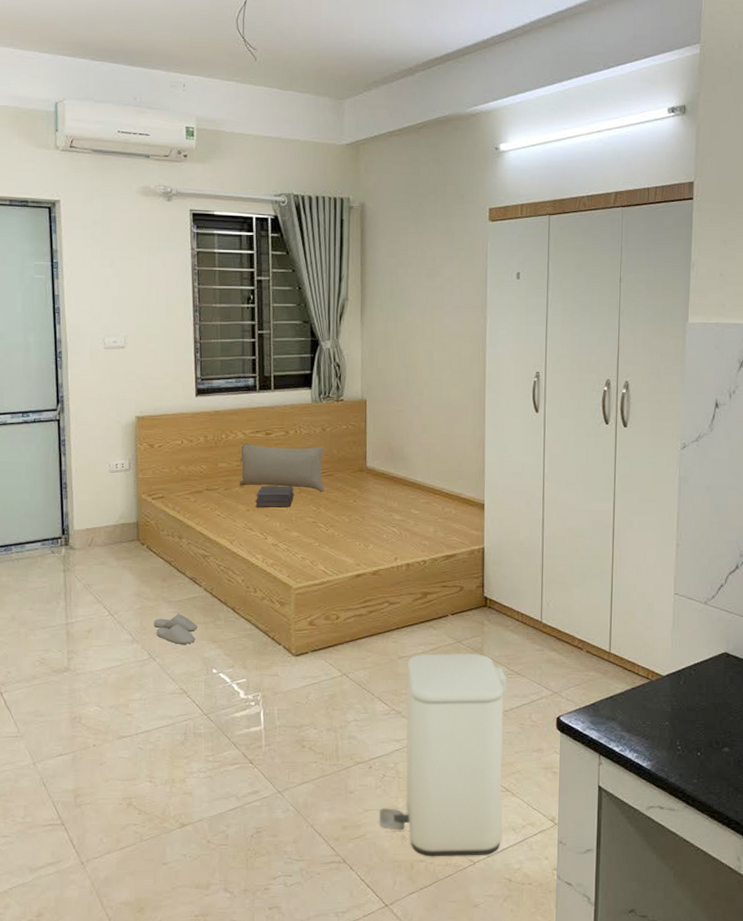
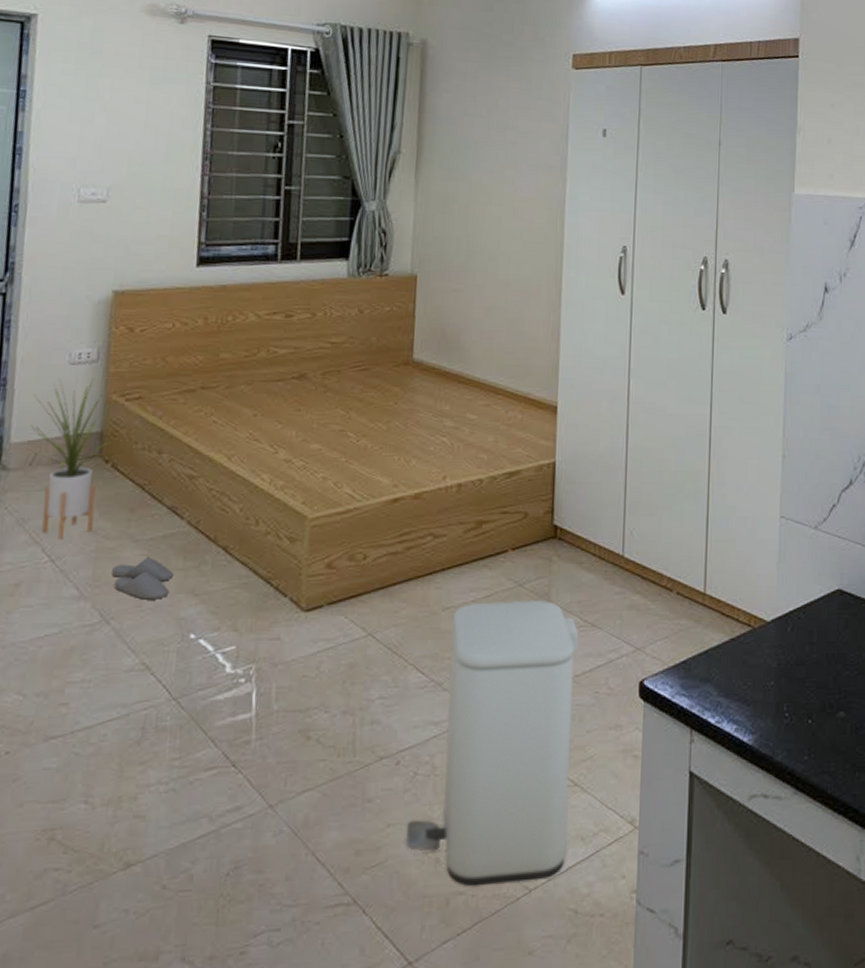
house plant: none [86,482,147,599] -> present [31,378,119,539]
pillow: present [239,442,324,492] -> none [246,326,360,391]
book: present [255,485,294,508] -> none [265,382,318,412]

